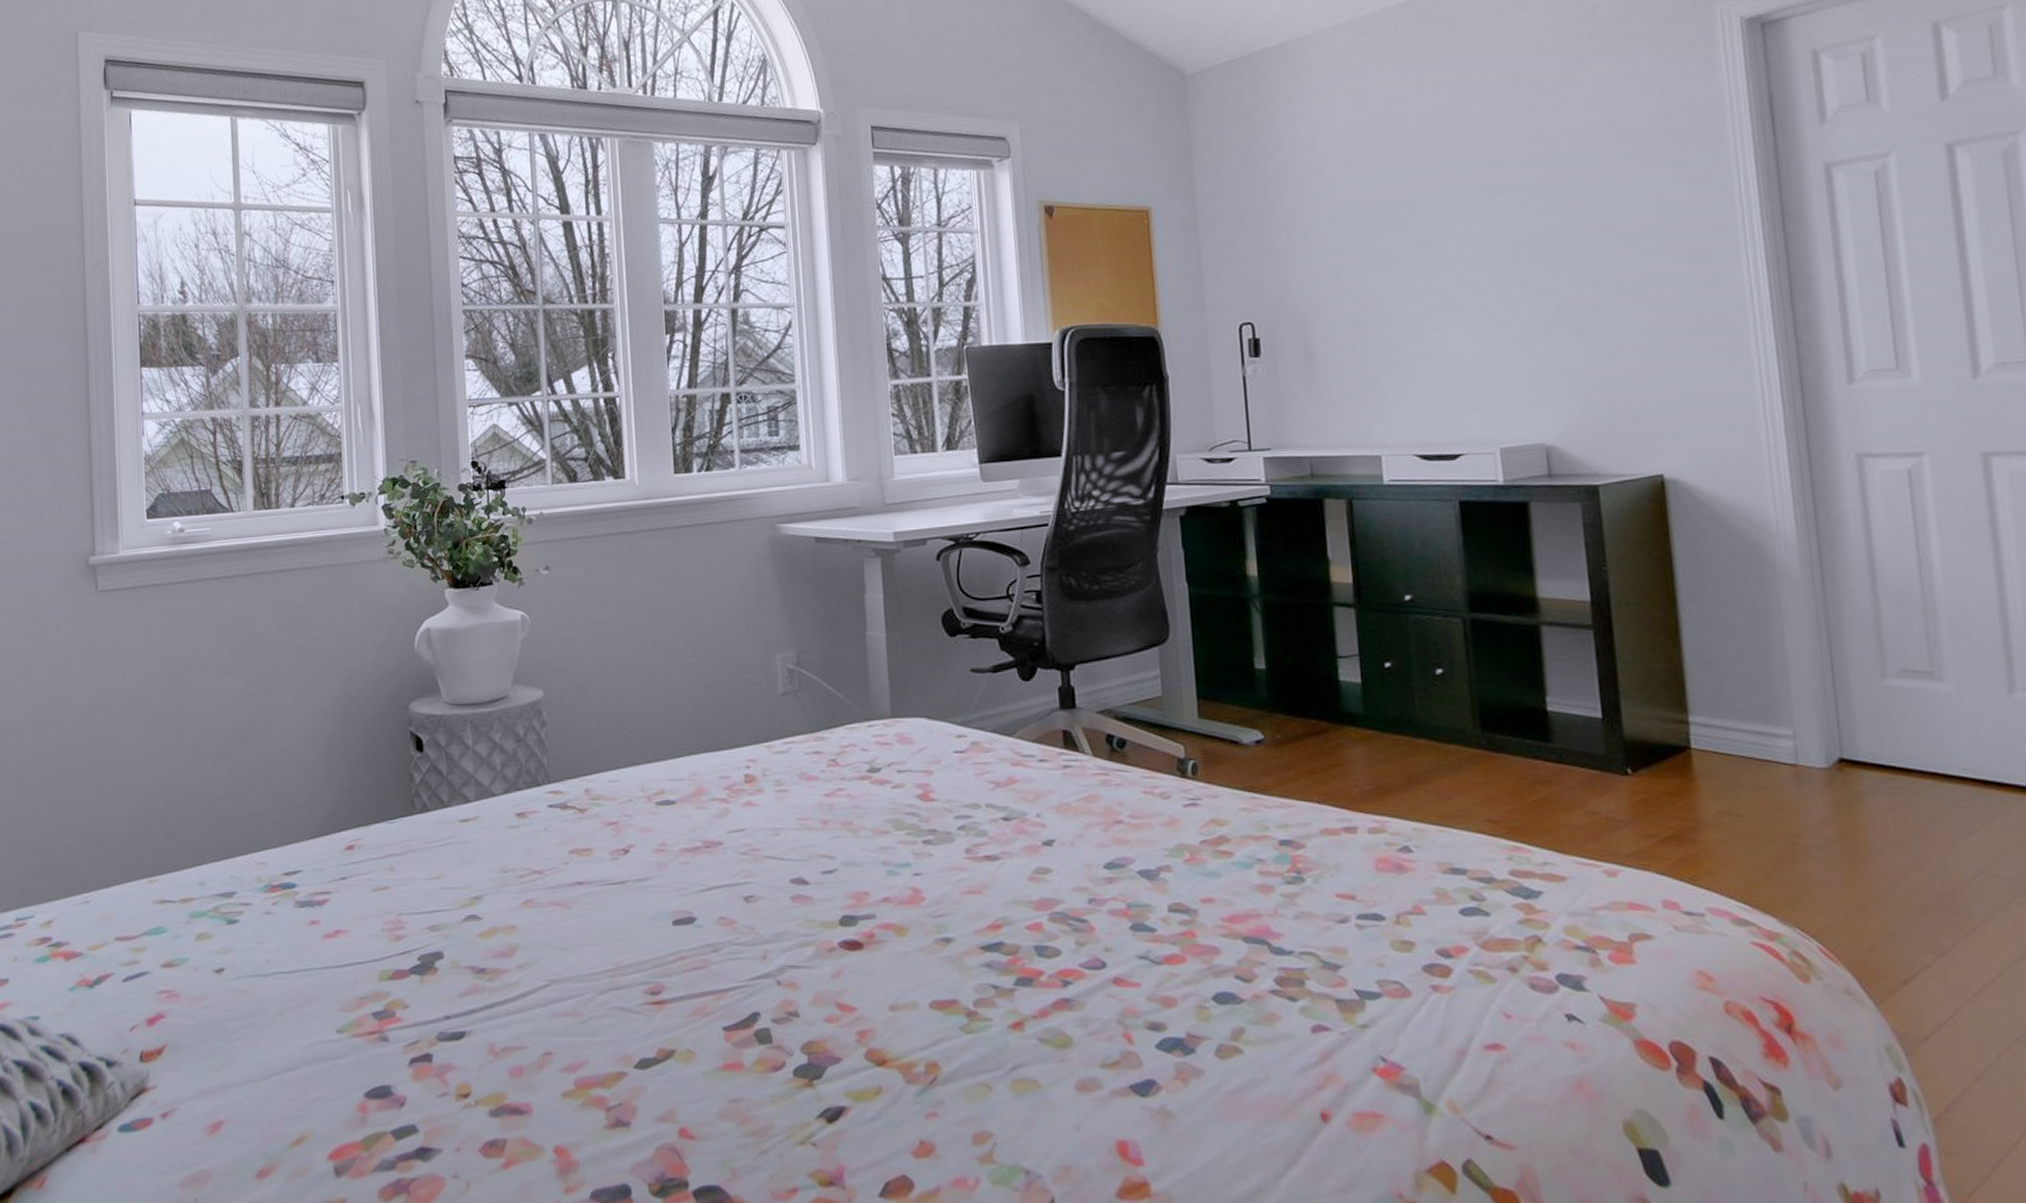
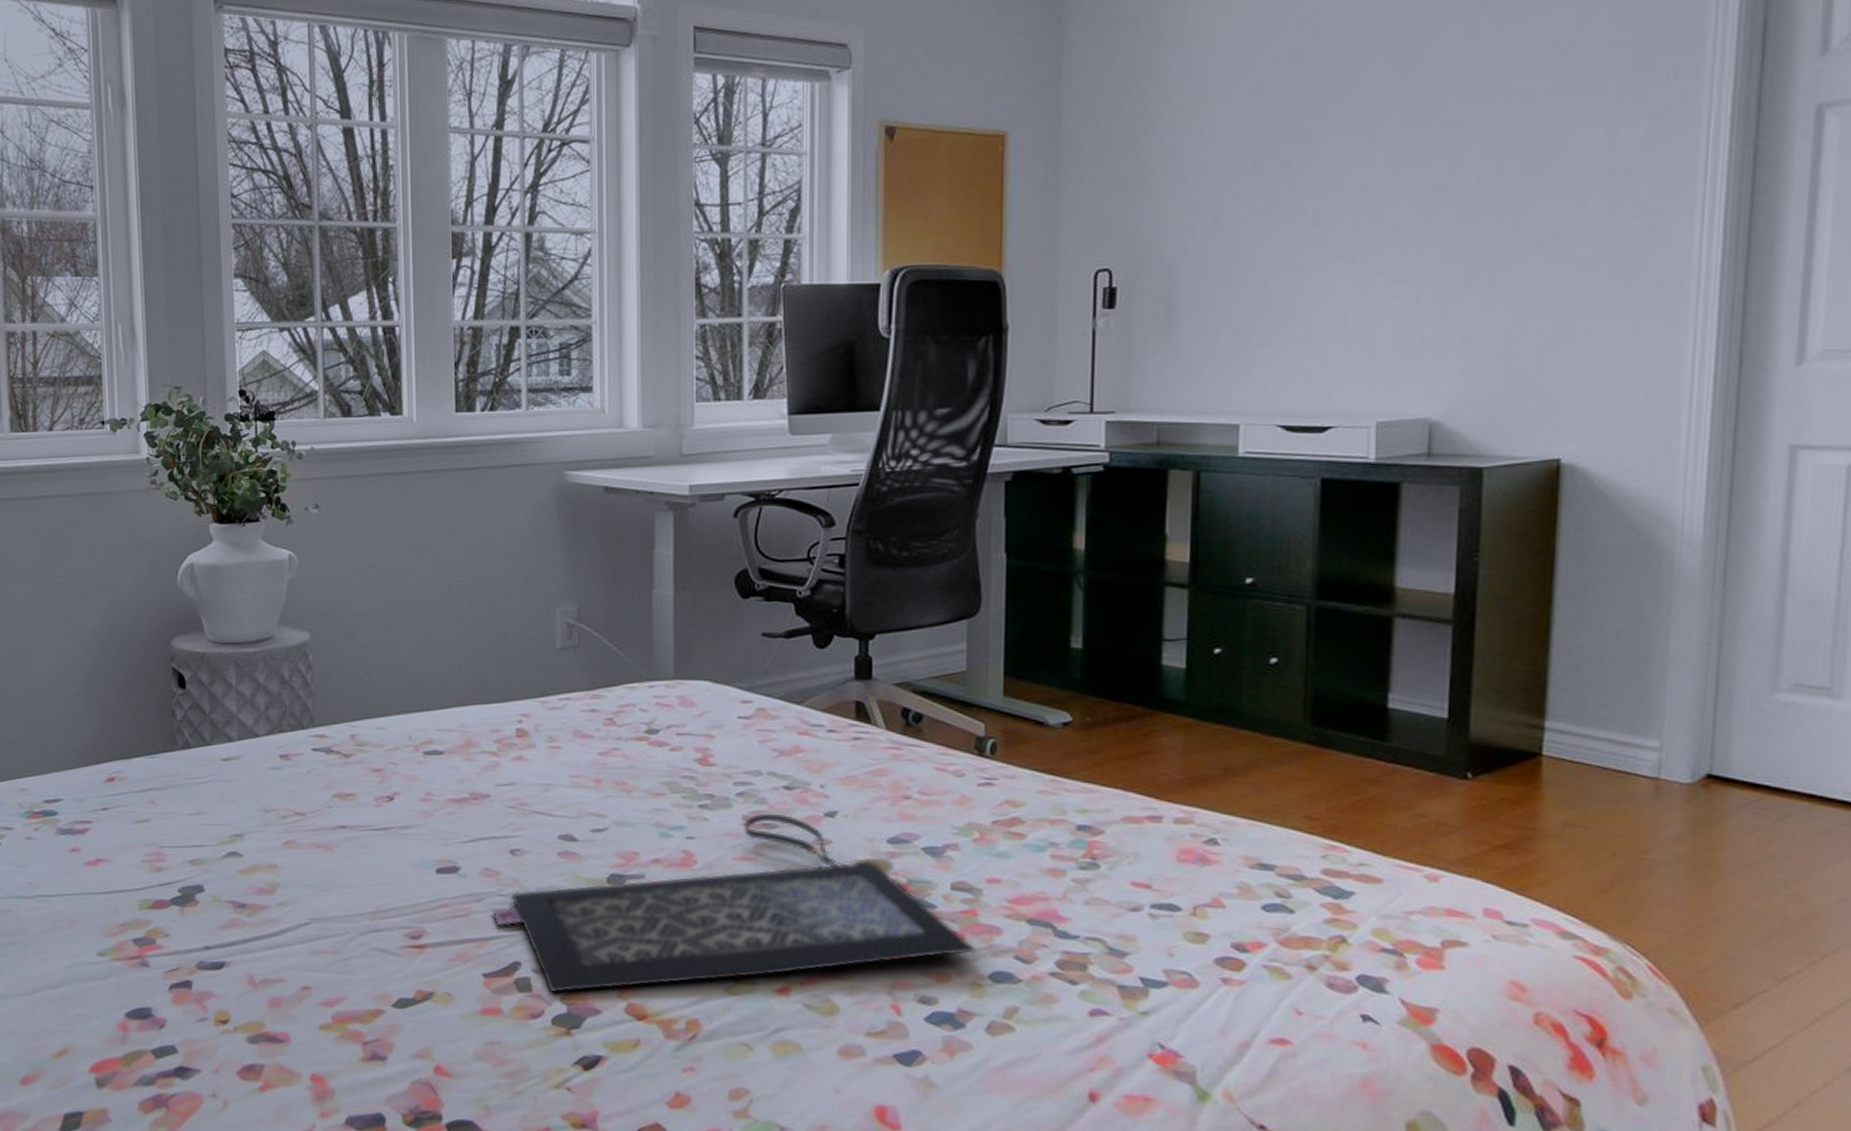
clutch bag: none [729,845,1200,1043] -> present [492,812,978,994]

